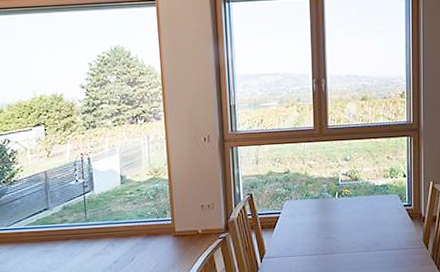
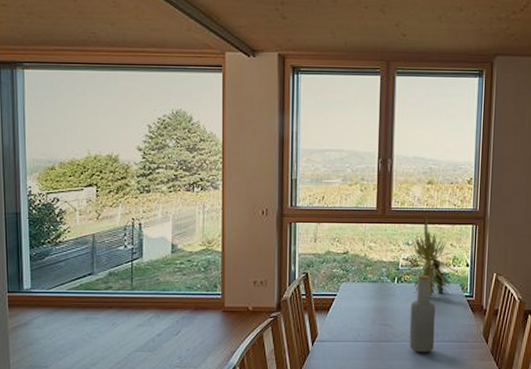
plant: none [341,132,397,209] -> present [400,217,459,297]
bottle: none [352,188,377,262] -> present [409,275,436,353]

